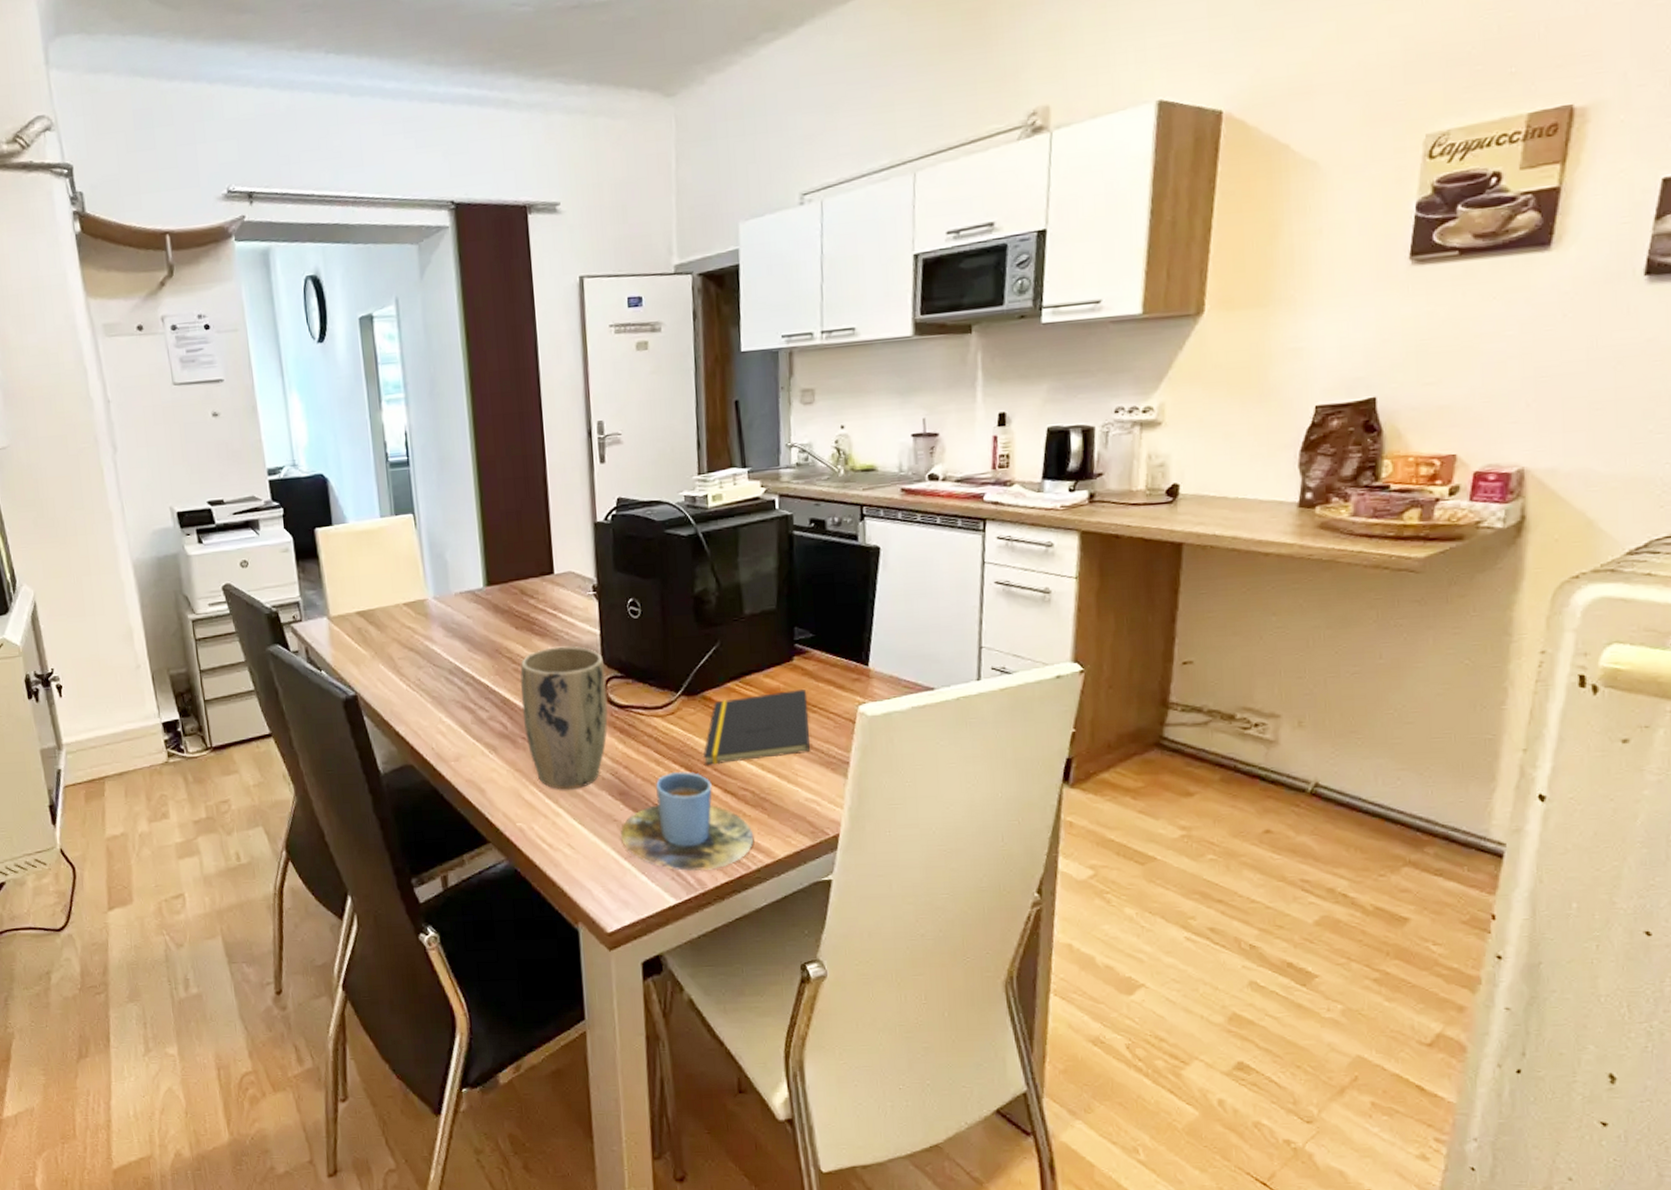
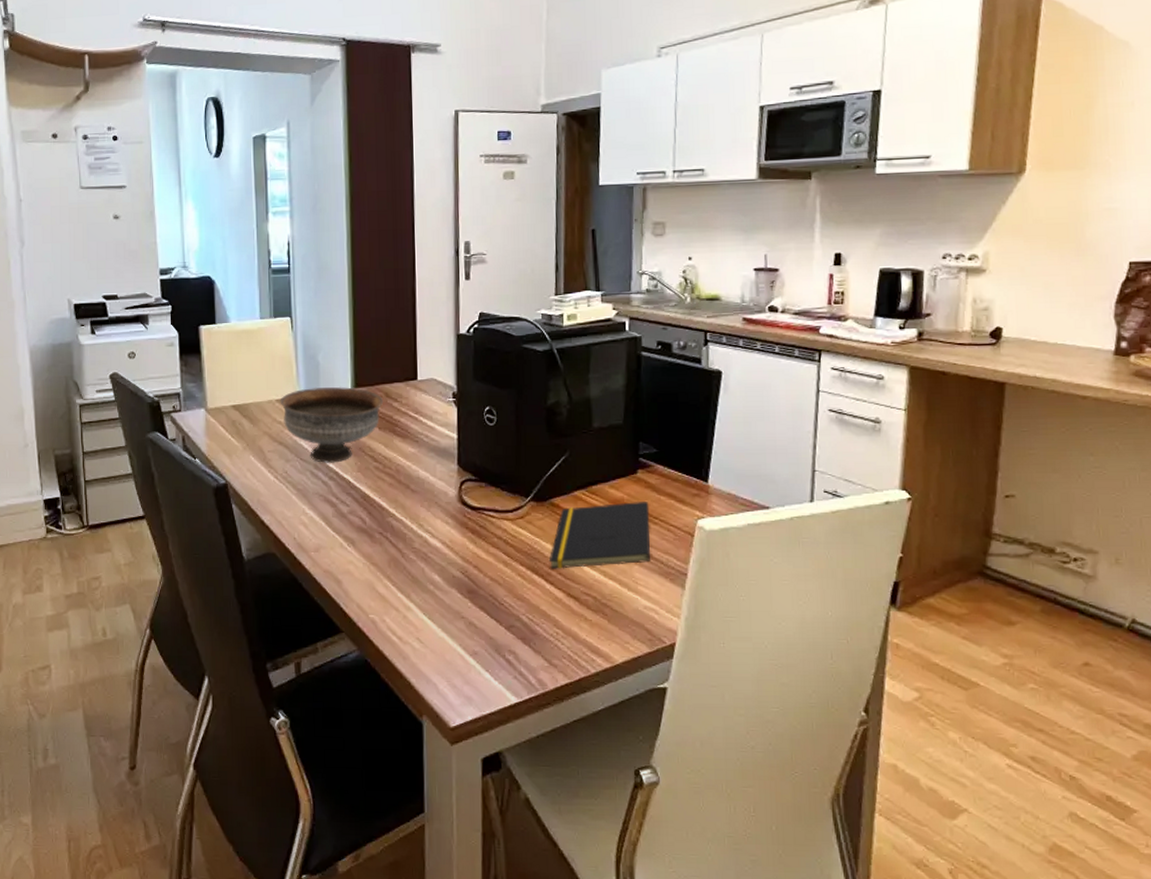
bowl: none [407,585,519,668] -> present [280,386,384,463]
plant pot: present [520,646,608,790] -> none [380,448,462,585]
cup: present [621,771,754,871] -> none [468,573,594,671]

